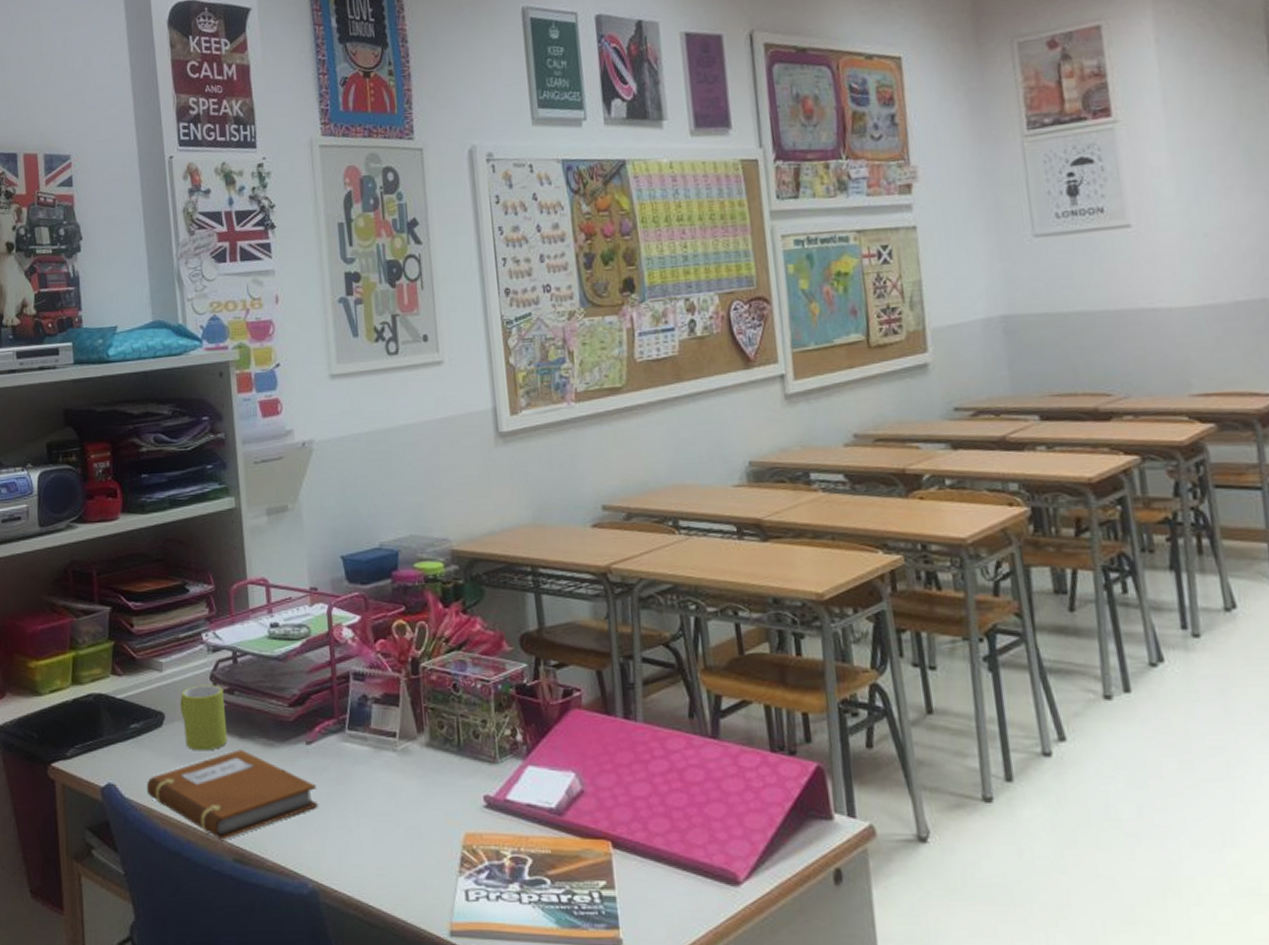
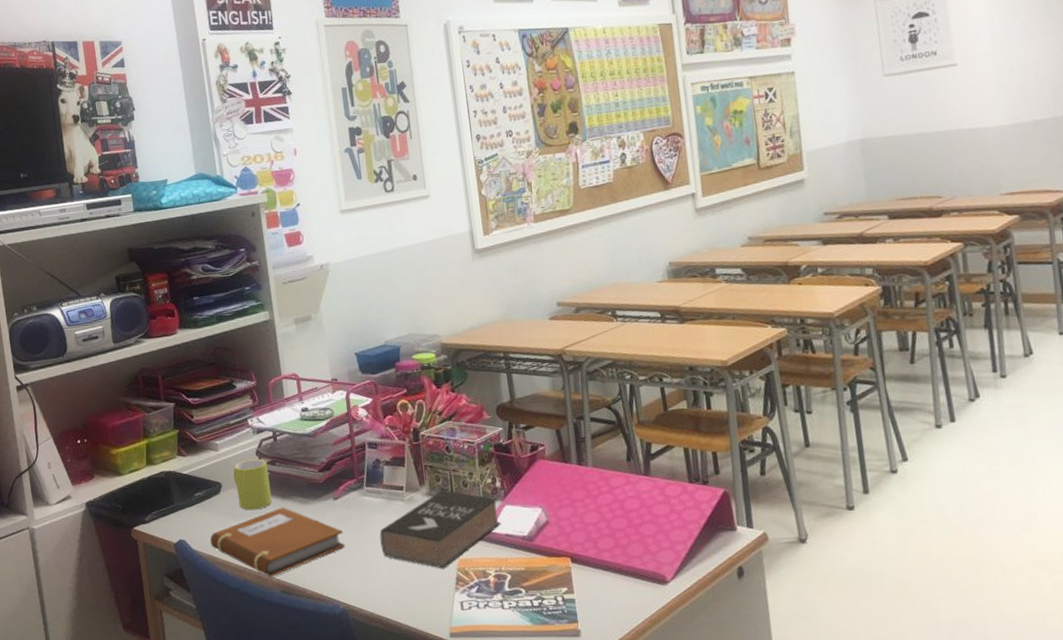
book: none [363,740,523,844] -> present [379,490,502,569]

